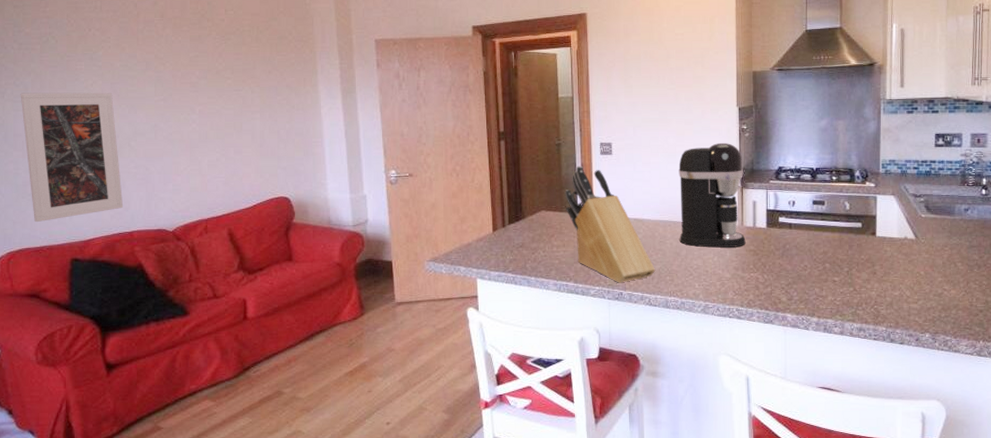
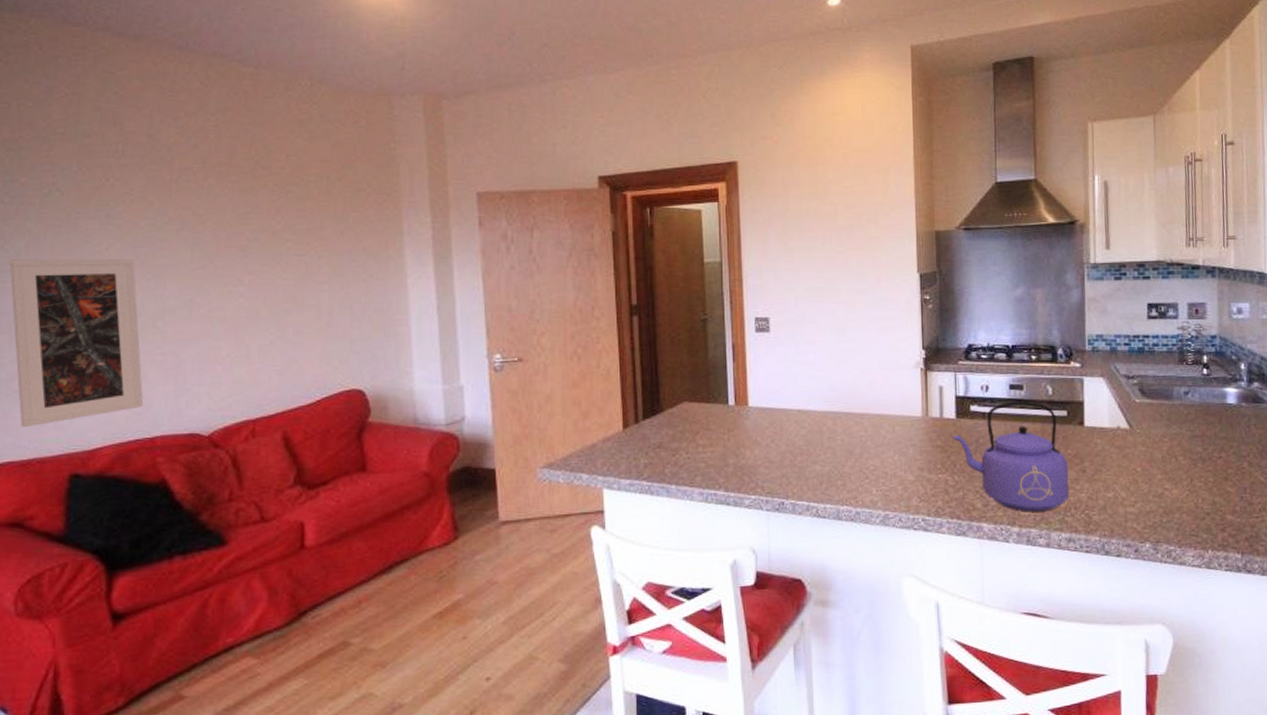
knife block: present [565,166,655,283] -> none [712,346,823,490]
coffee maker: present [678,143,746,248] -> none [850,317,932,444]
kettle: none [764,214,862,306] -> present [953,401,1069,512]

